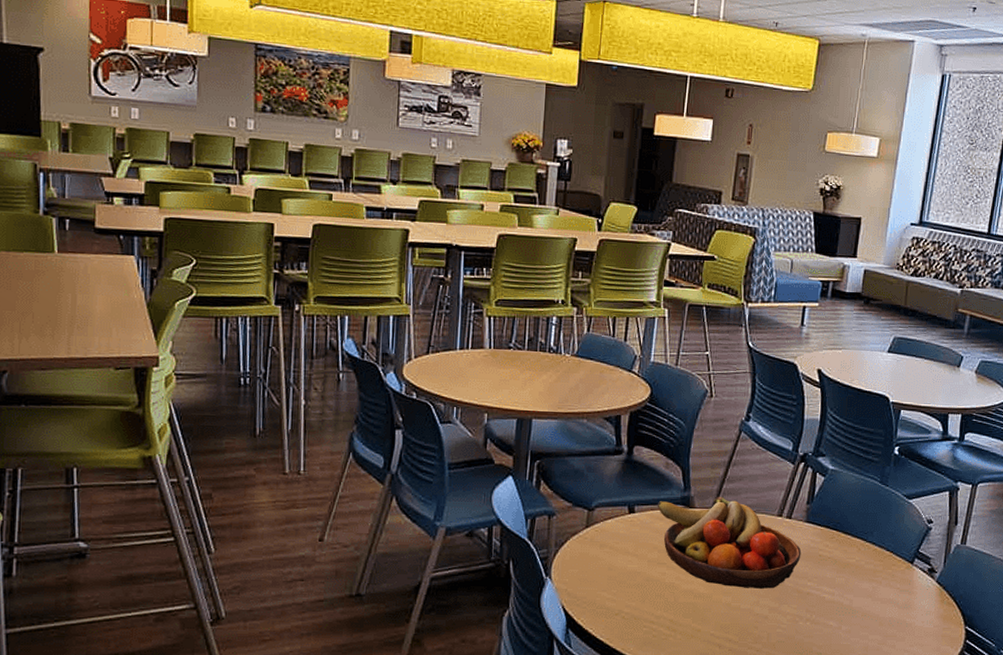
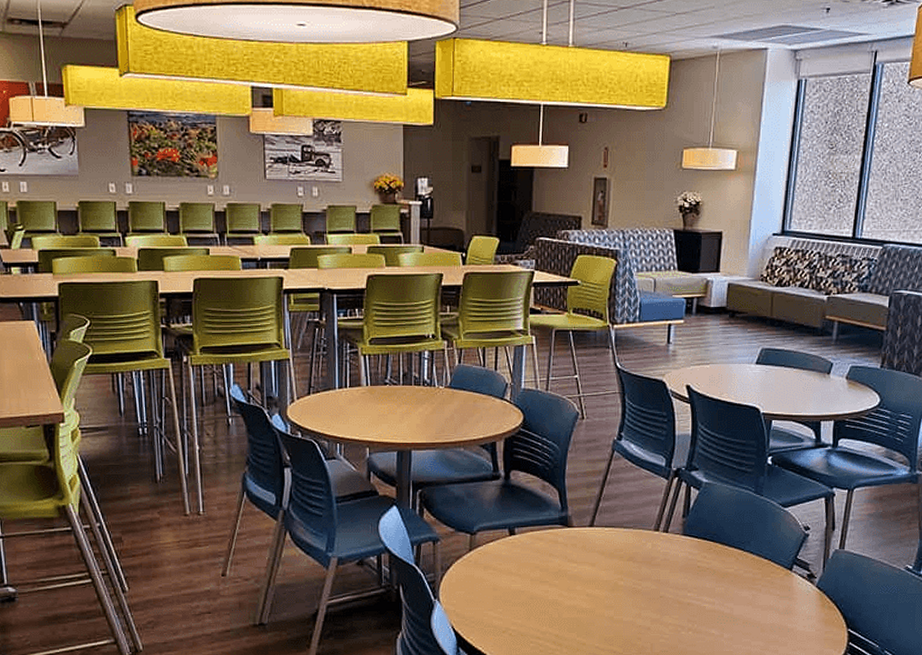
fruit bowl: present [657,496,802,589] -> none [536,514,680,602]

